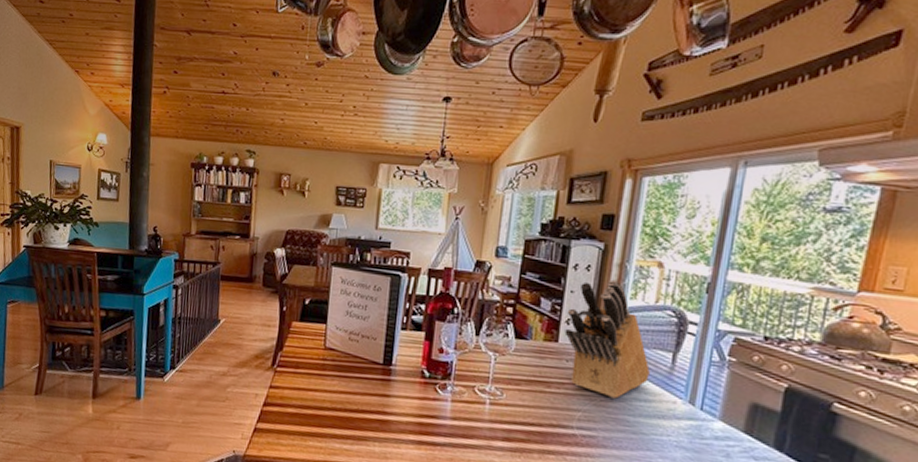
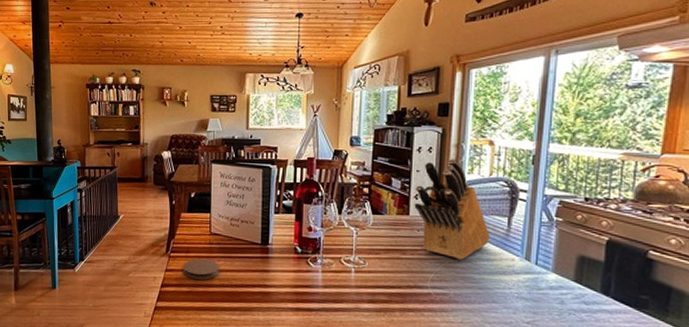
coaster: none [289,375,332,401] -> present [182,258,219,280]

